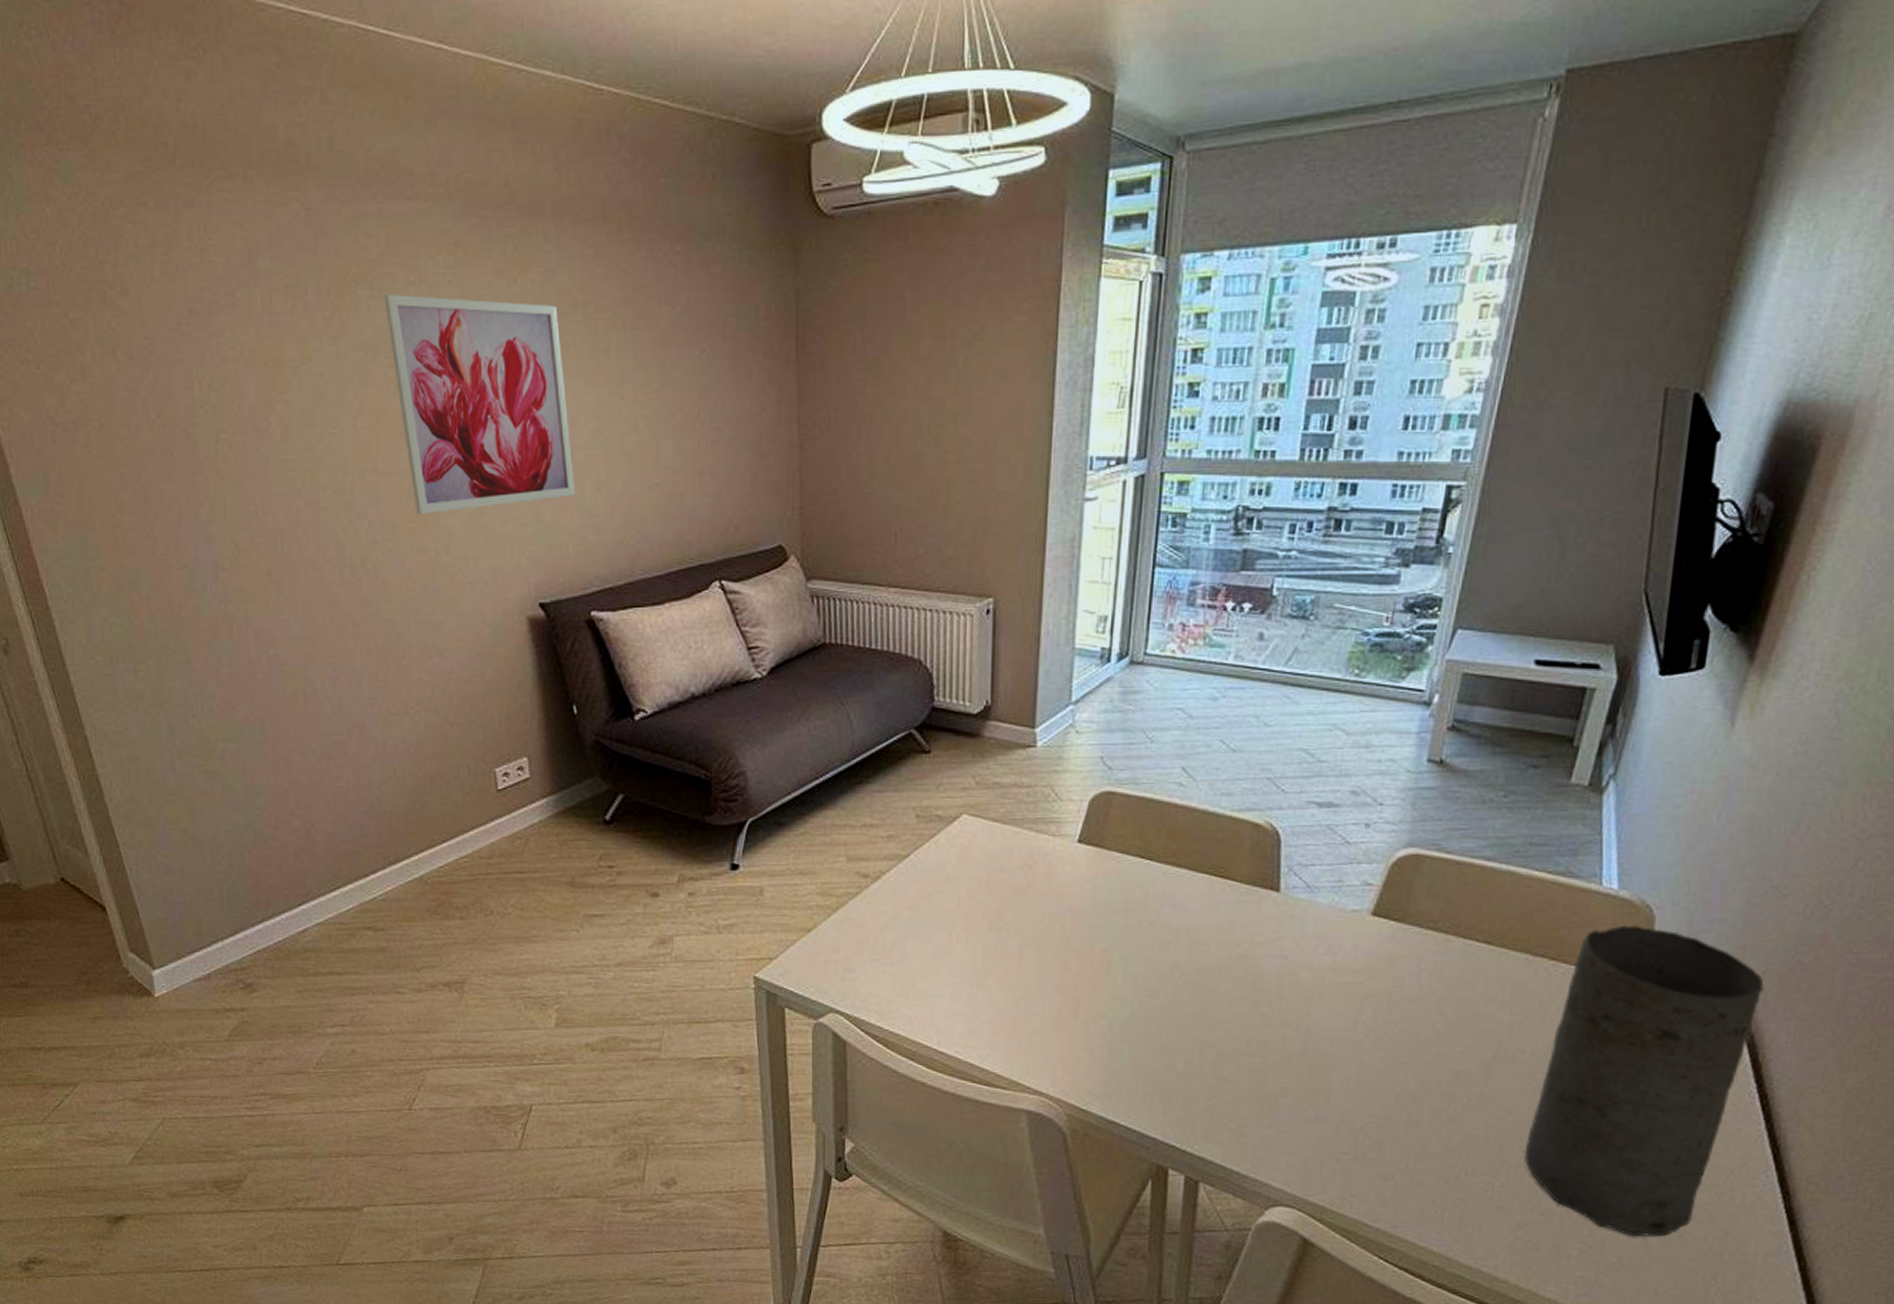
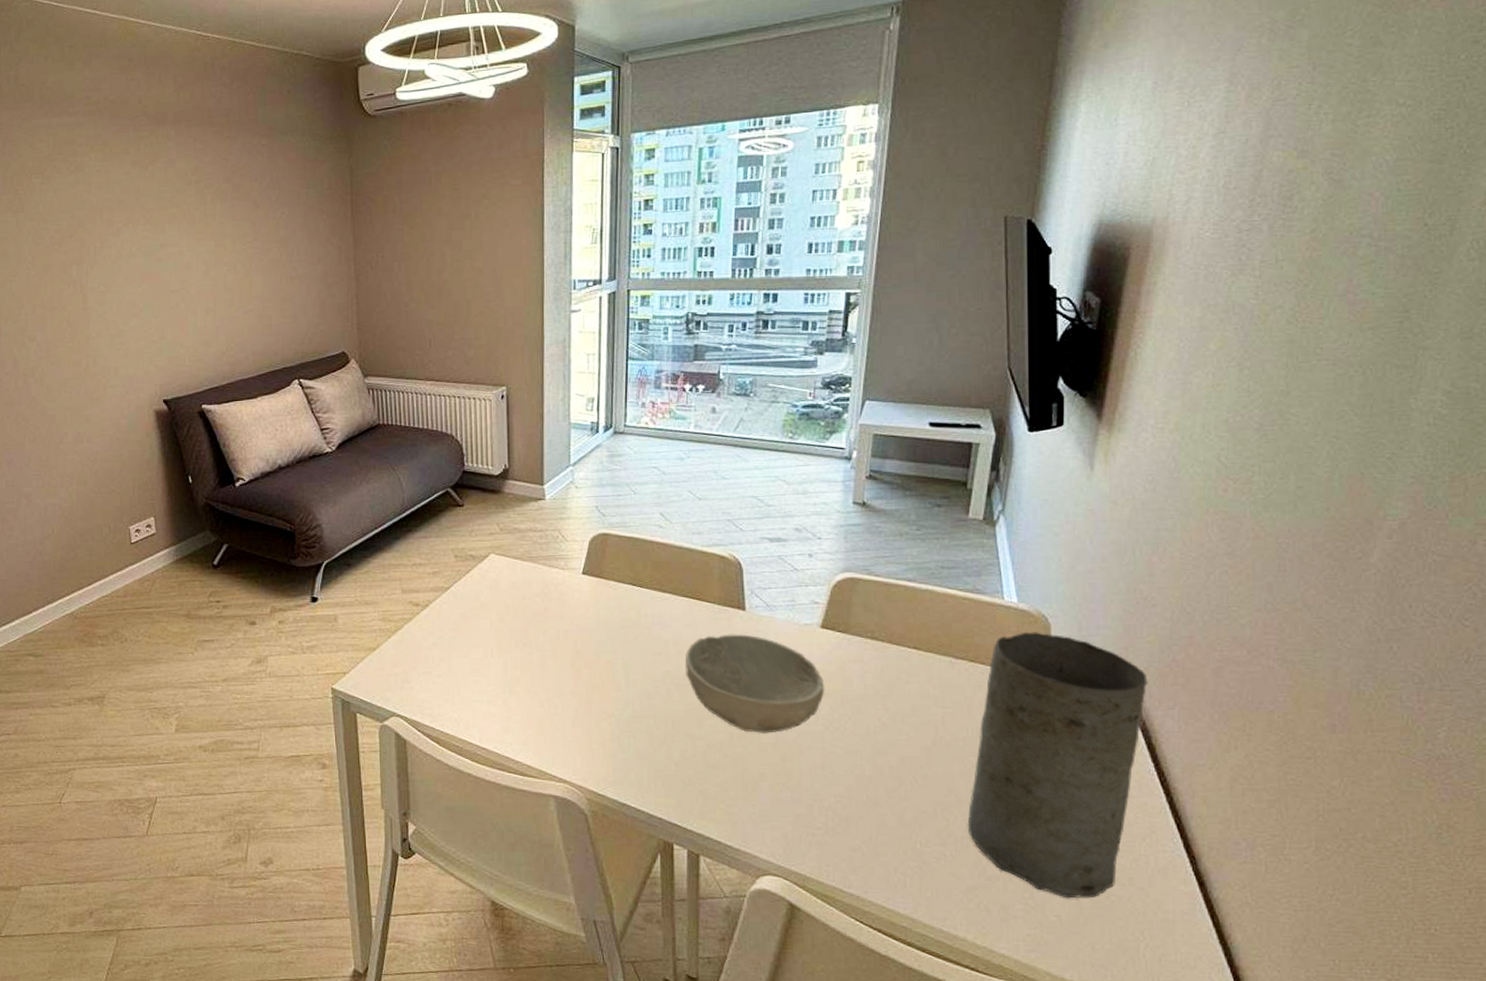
wall art: present [383,294,576,514] -> none [51,180,191,337]
bowl: none [1198,920,1370,1041] -> present [685,634,825,733]

